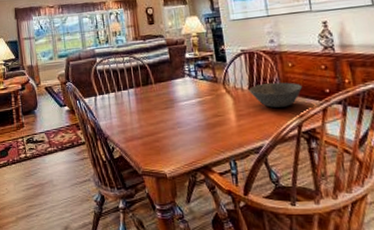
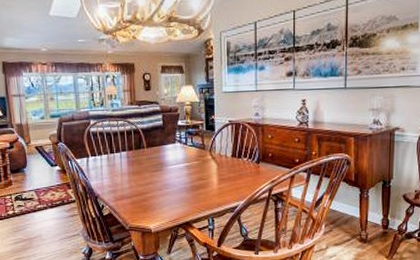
bowl: present [249,82,303,108] -> none [232,151,278,174]

